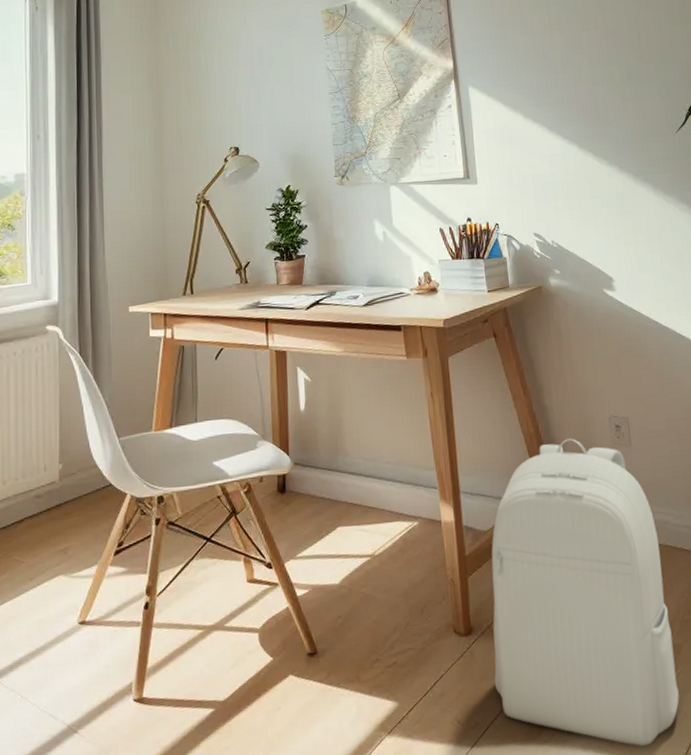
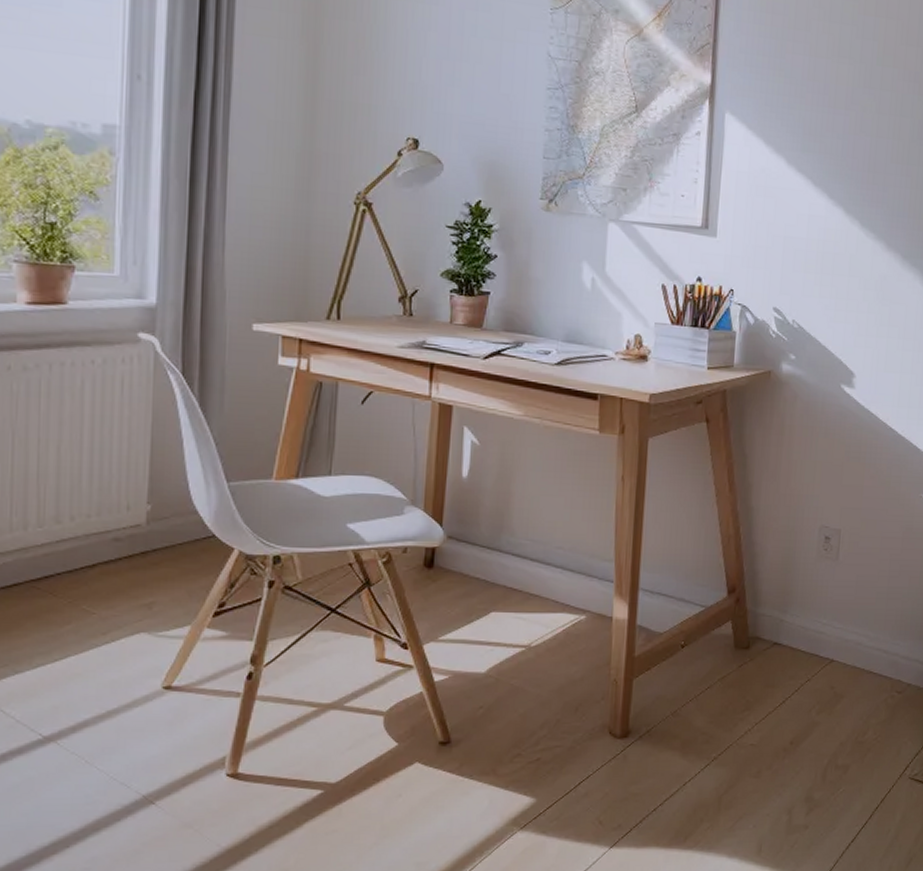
backpack: present [491,438,679,746] -> none [645,544,848,858]

